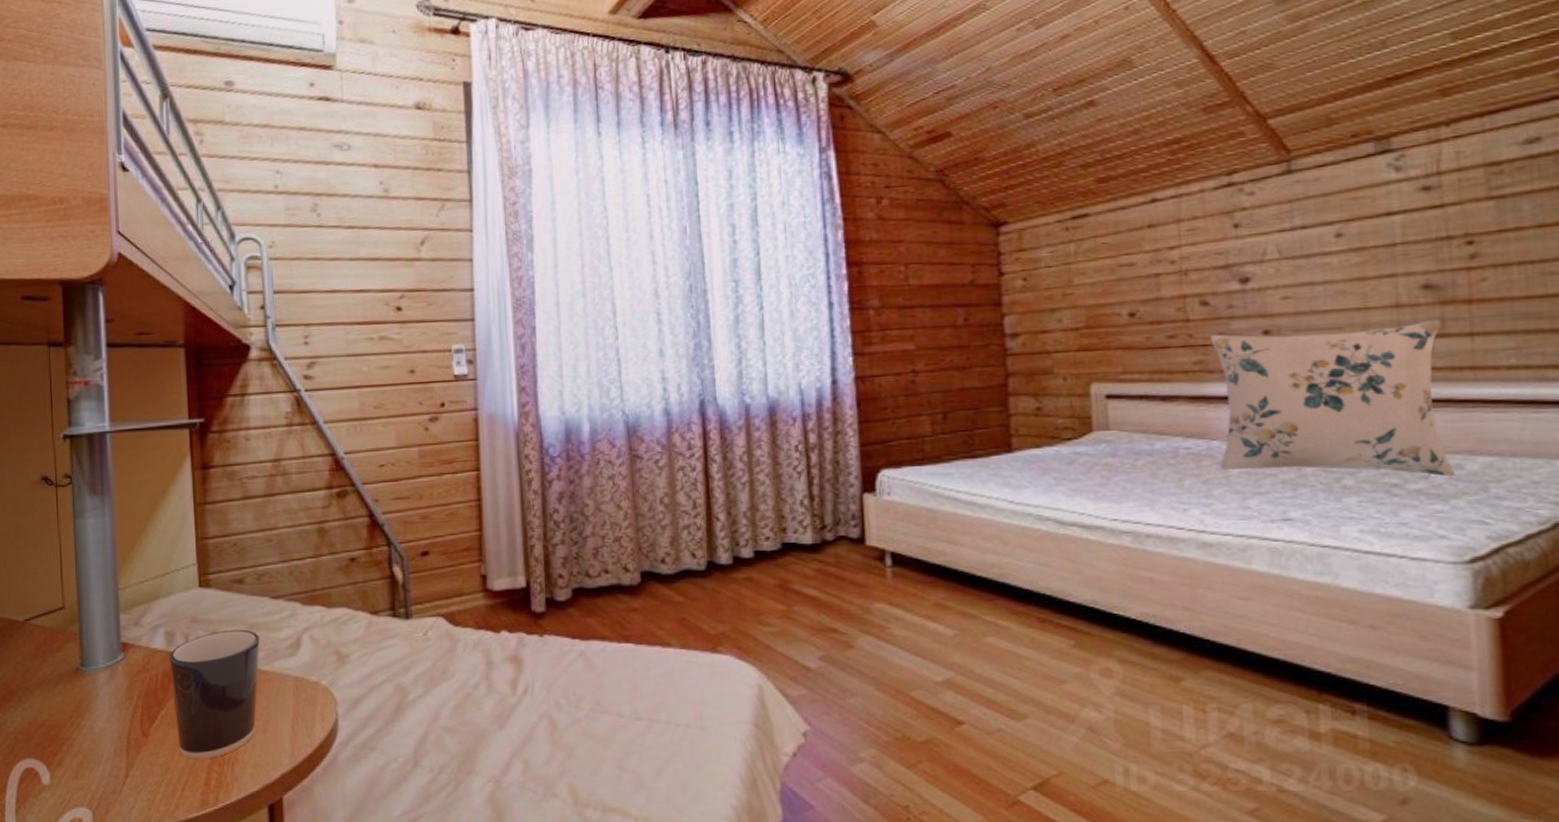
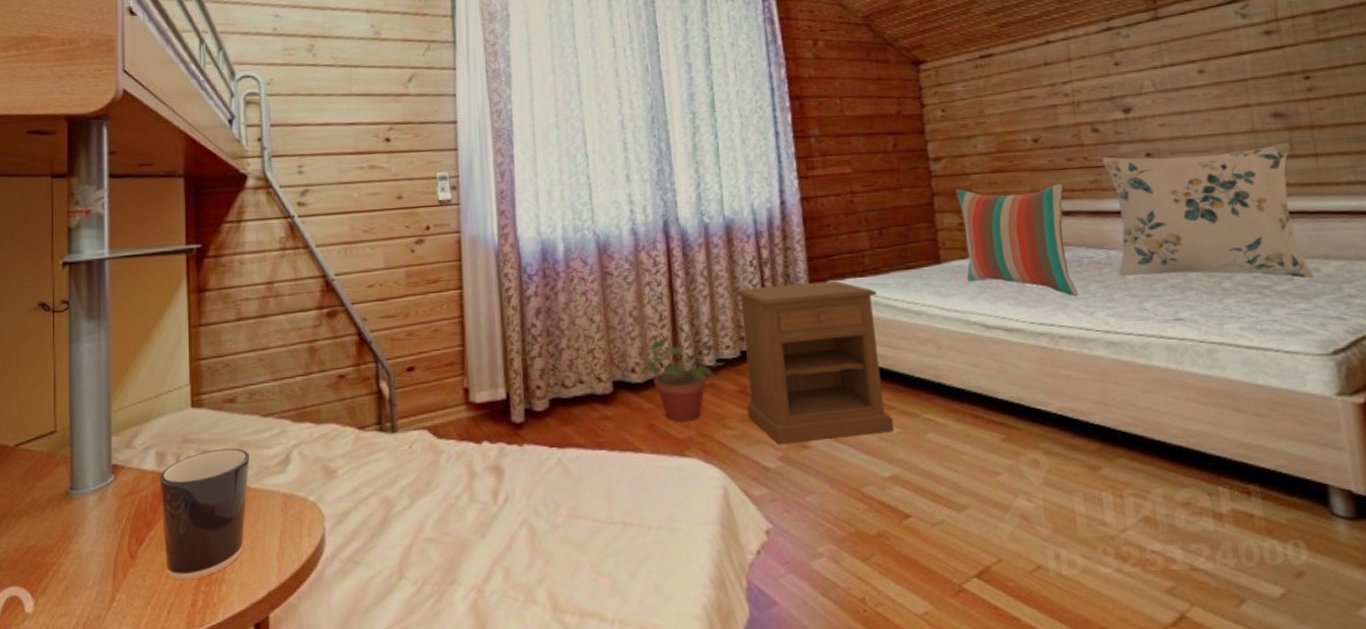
potted plant: none [677,526,763,617] -> present [646,337,724,422]
nightstand: none [779,469,950,644] -> present [737,280,895,445]
pillow: none [1033,365,1171,491] -> present [955,184,1079,296]

